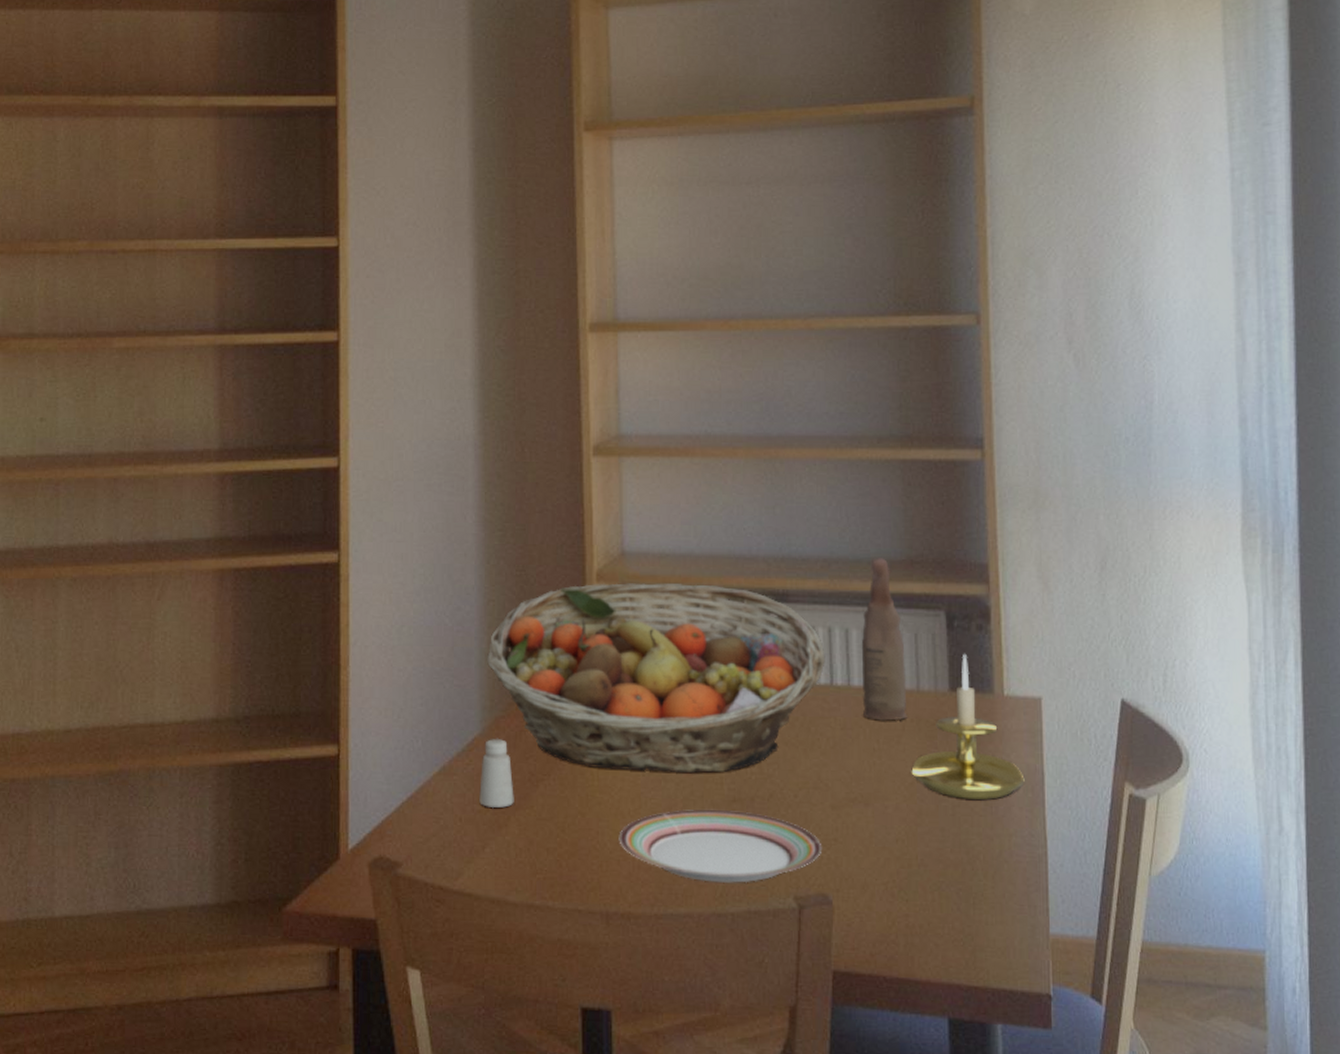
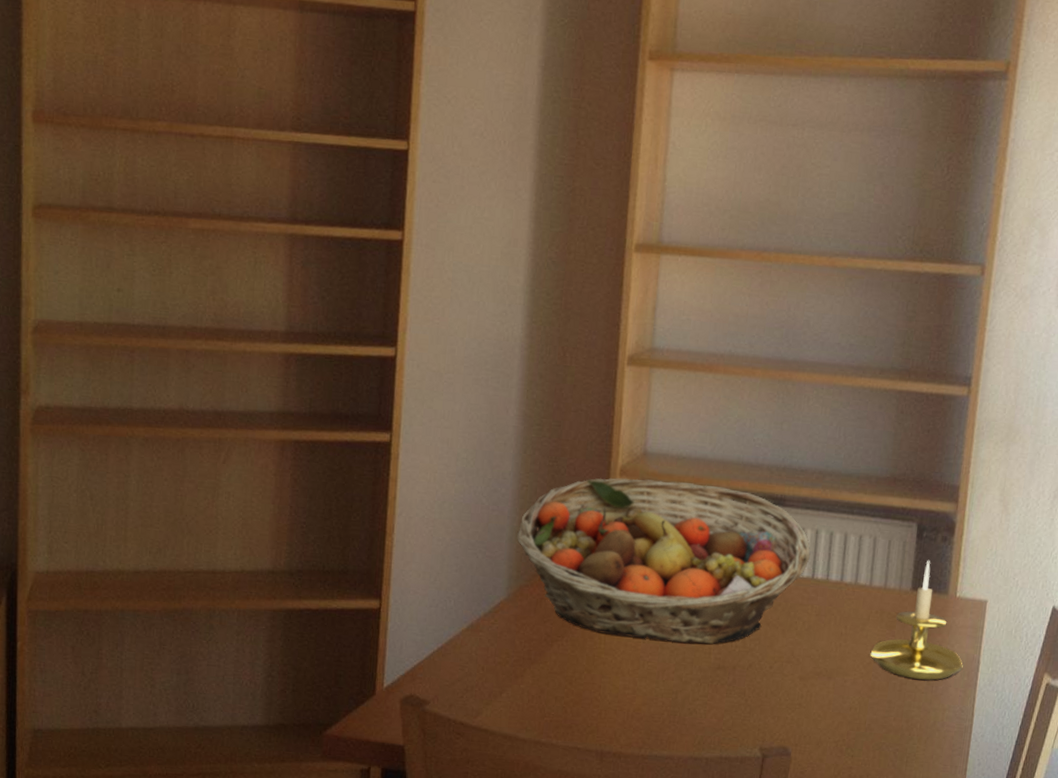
saltshaker: present [479,738,514,809] -> none [500,603,531,662]
plate: present [619,809,823,883] -> none [617,672,788,735]
bottle: present [861,558,908,721] -> none [836,473,879,611]

